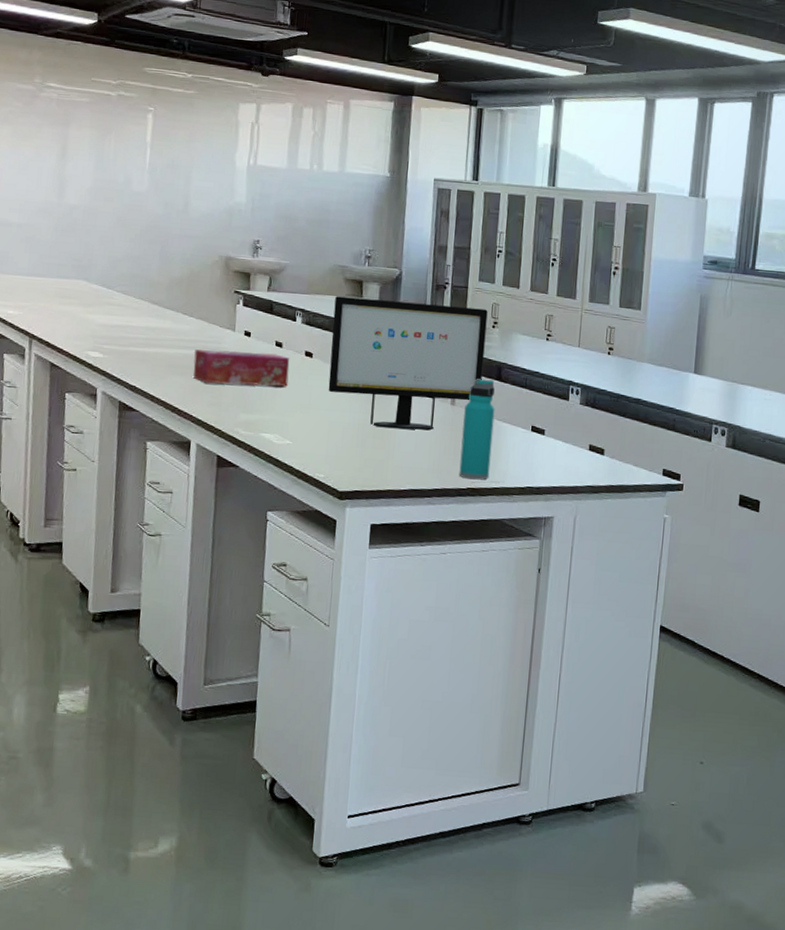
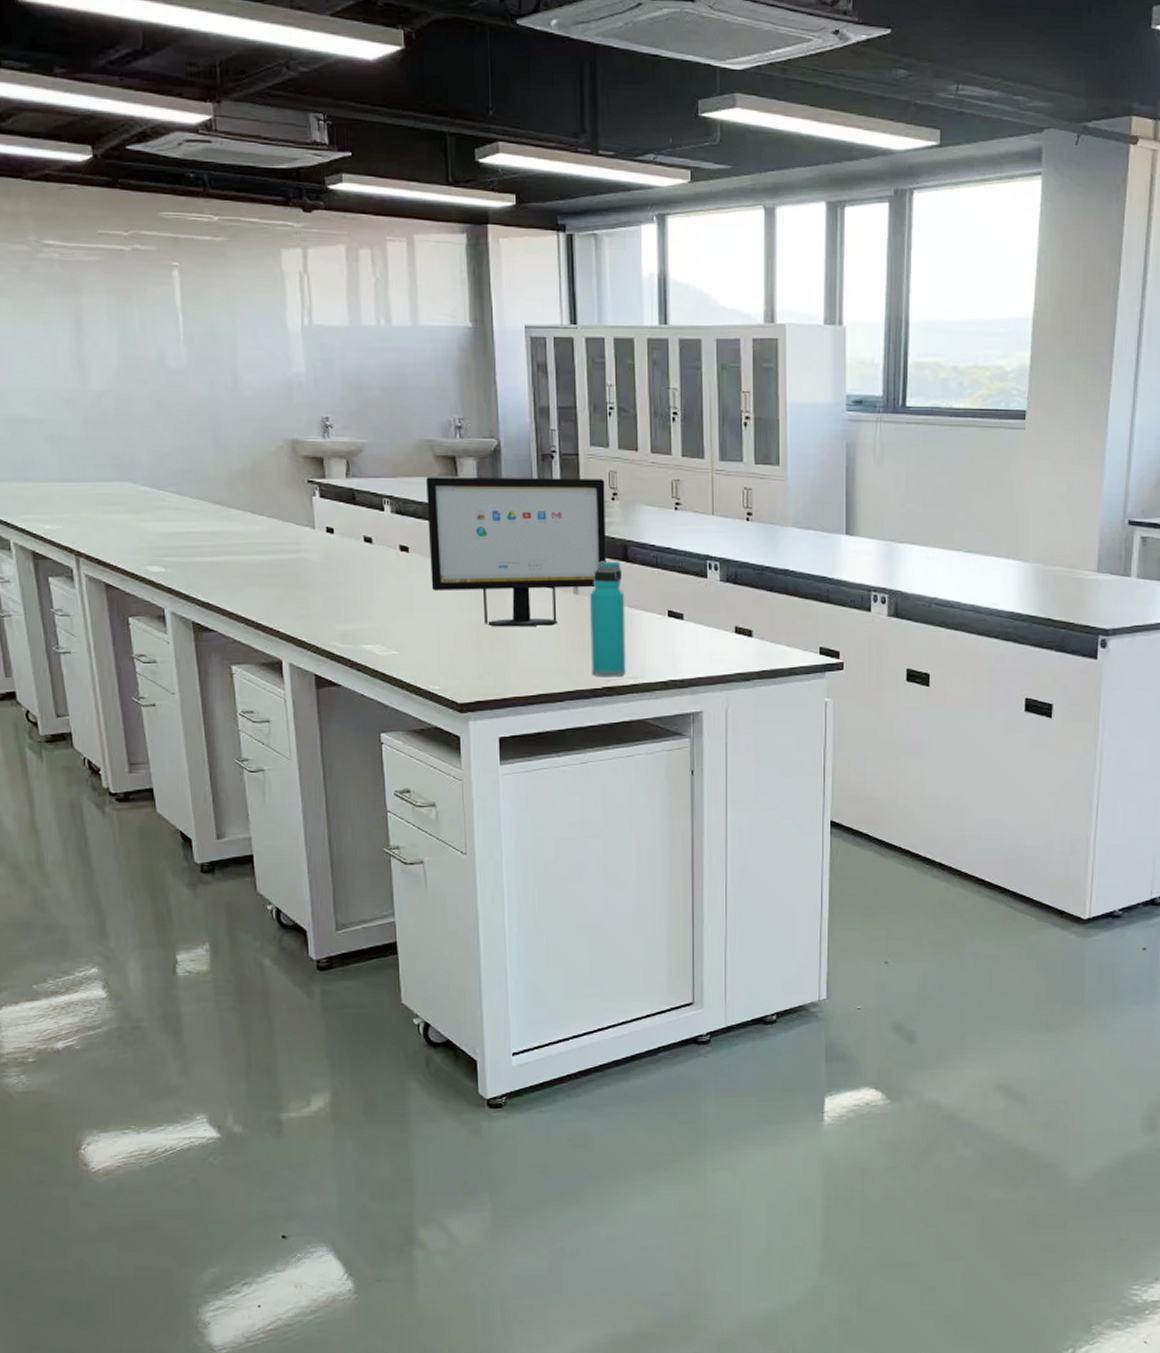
tissue box: present [193,349,290,387] -> none [271,551,385,592]

